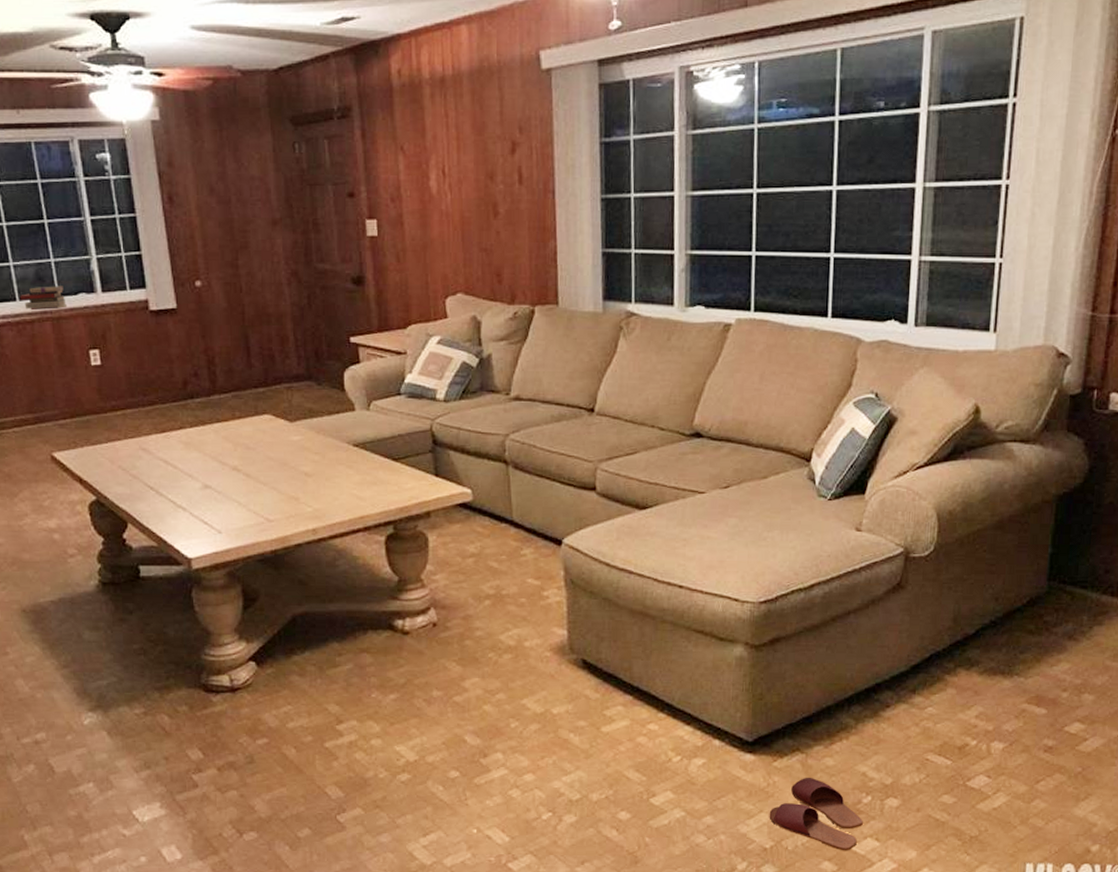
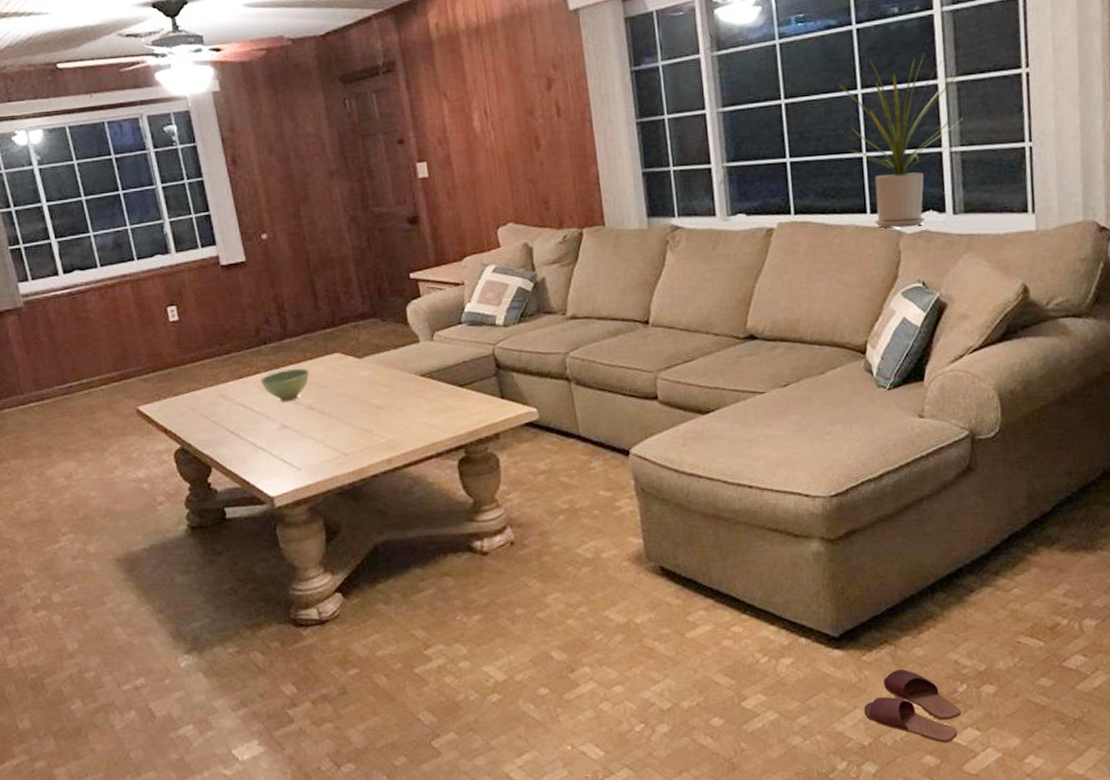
books: present [19,286,68,311] -> none [100,250,145,276]
bowl: none [184,428,237,461] -> present [260,369,309,402]
house plant: none [807,153,943,335] -> present [835,52,968,229]

